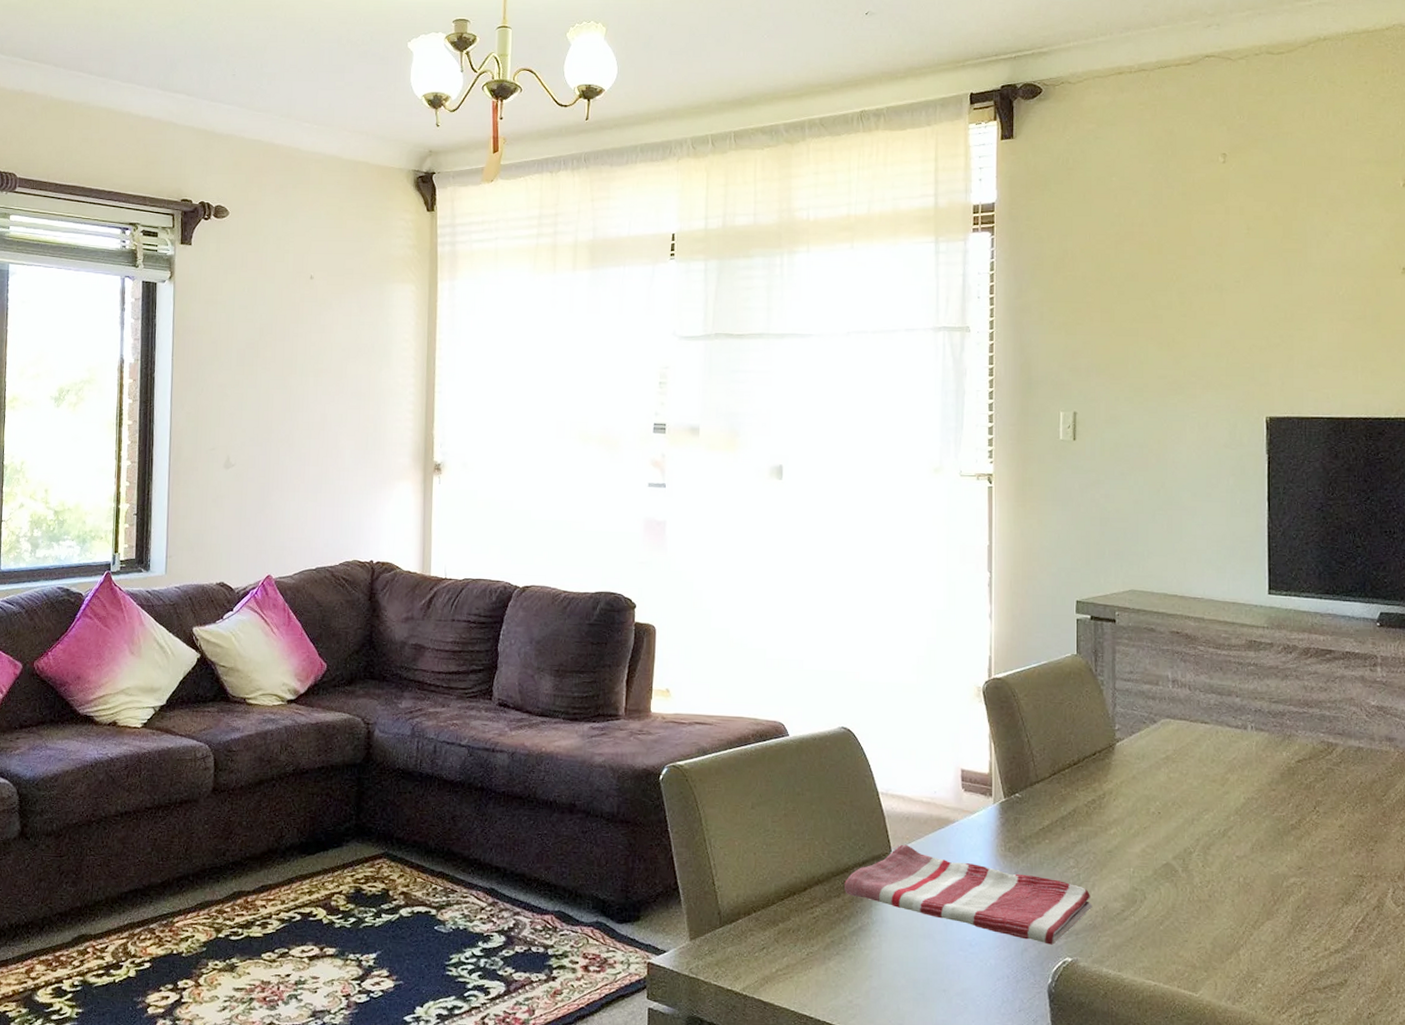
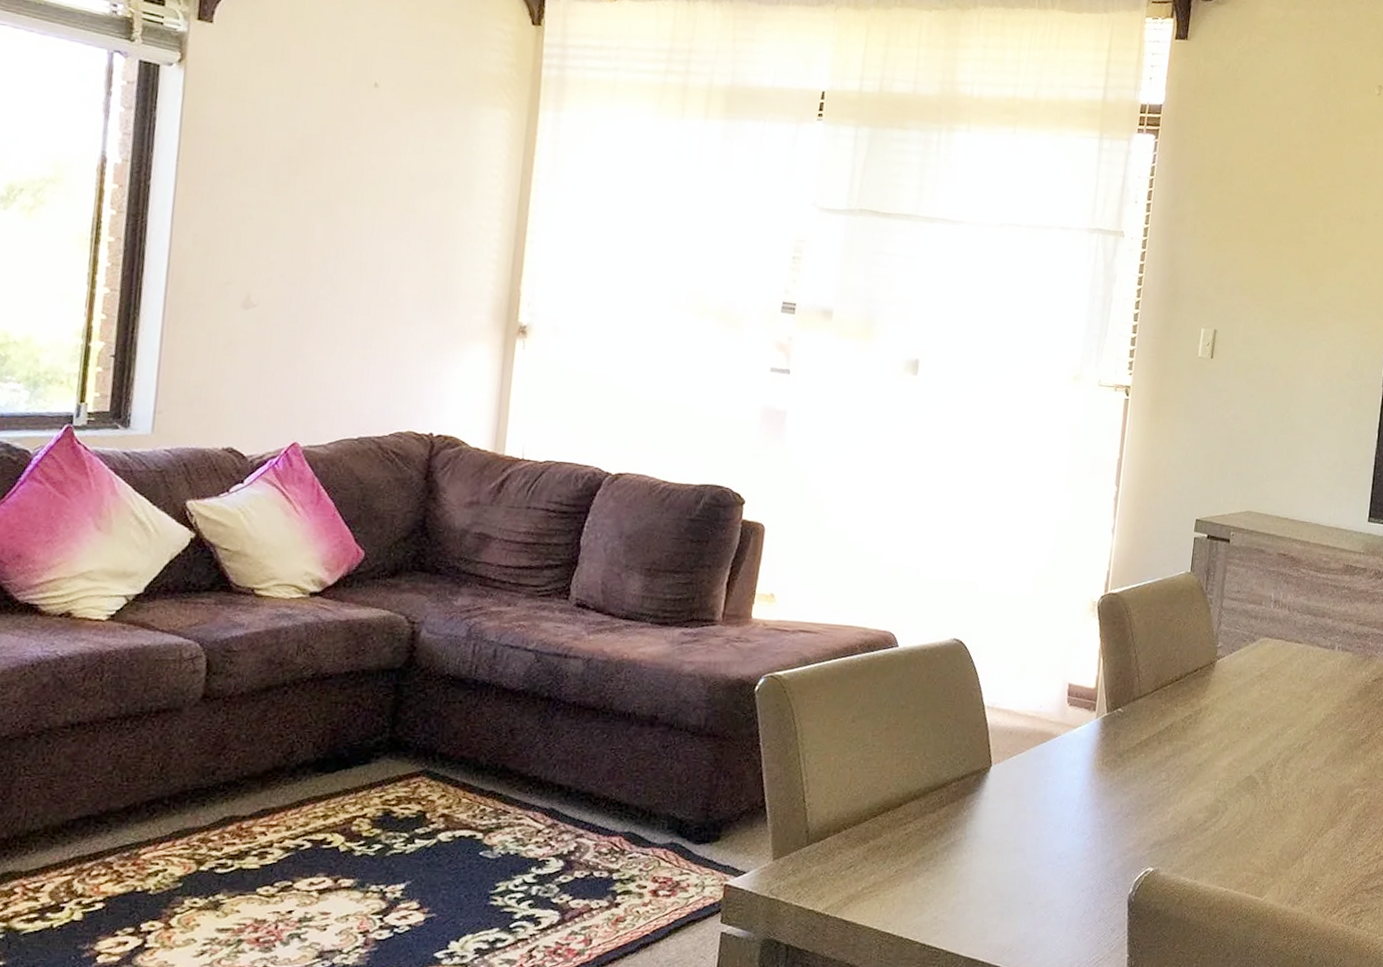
dish towel: present [844,844,1093,945] -> none [940,759,1178,856]

